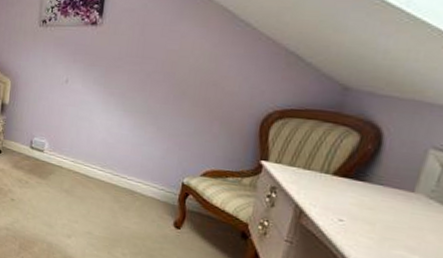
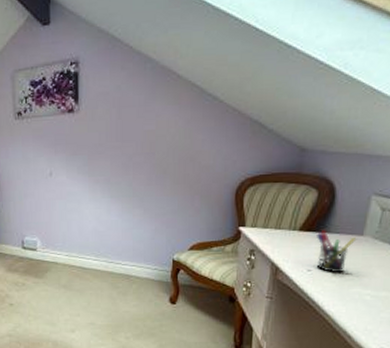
pen holder: none [350,178,406,230] -> present [316,230,357,273]

